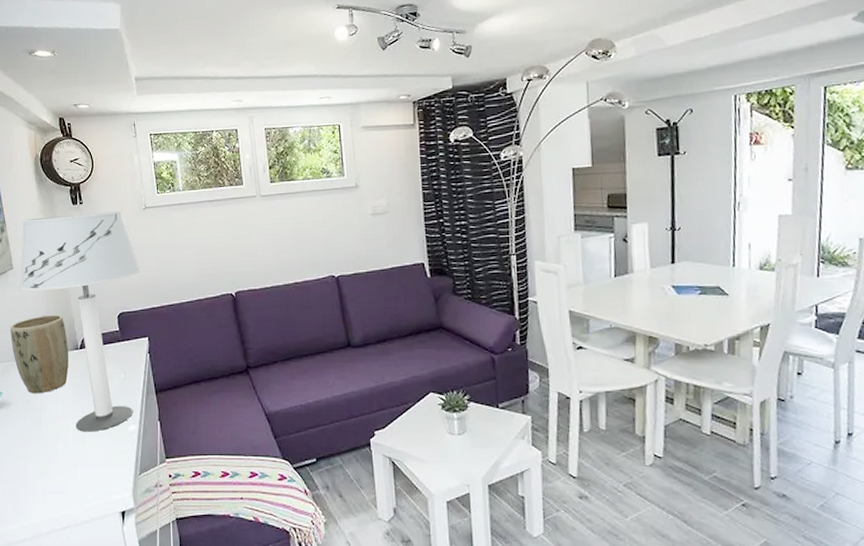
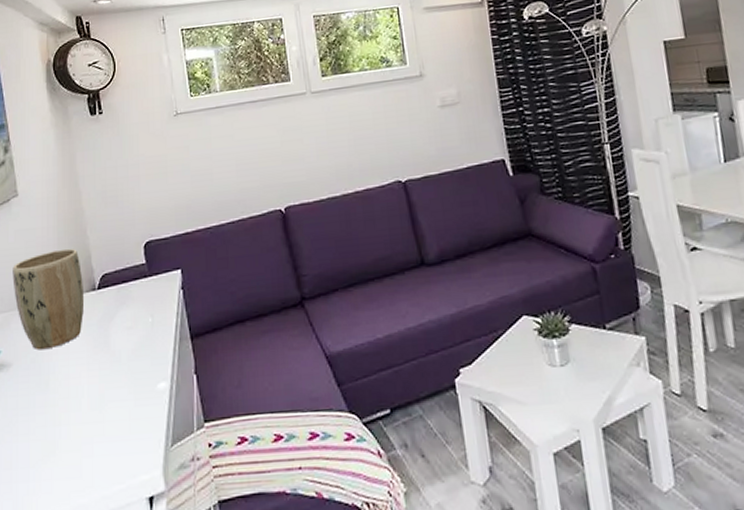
table lamp: present [19,211,142,432] -> none [25,119,173,395]

